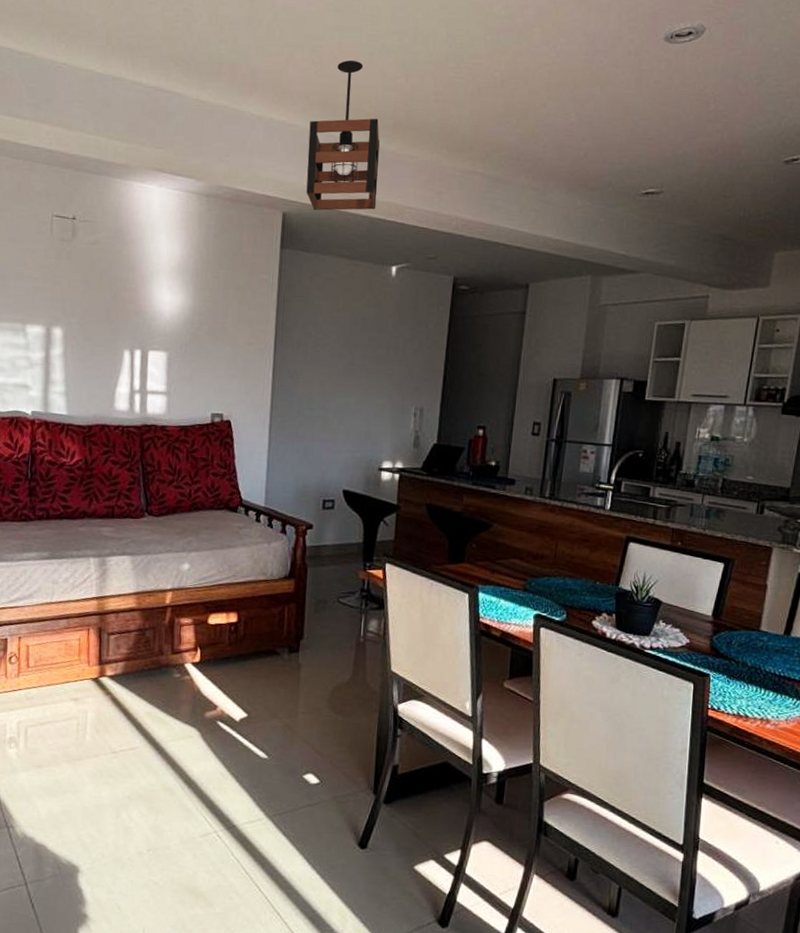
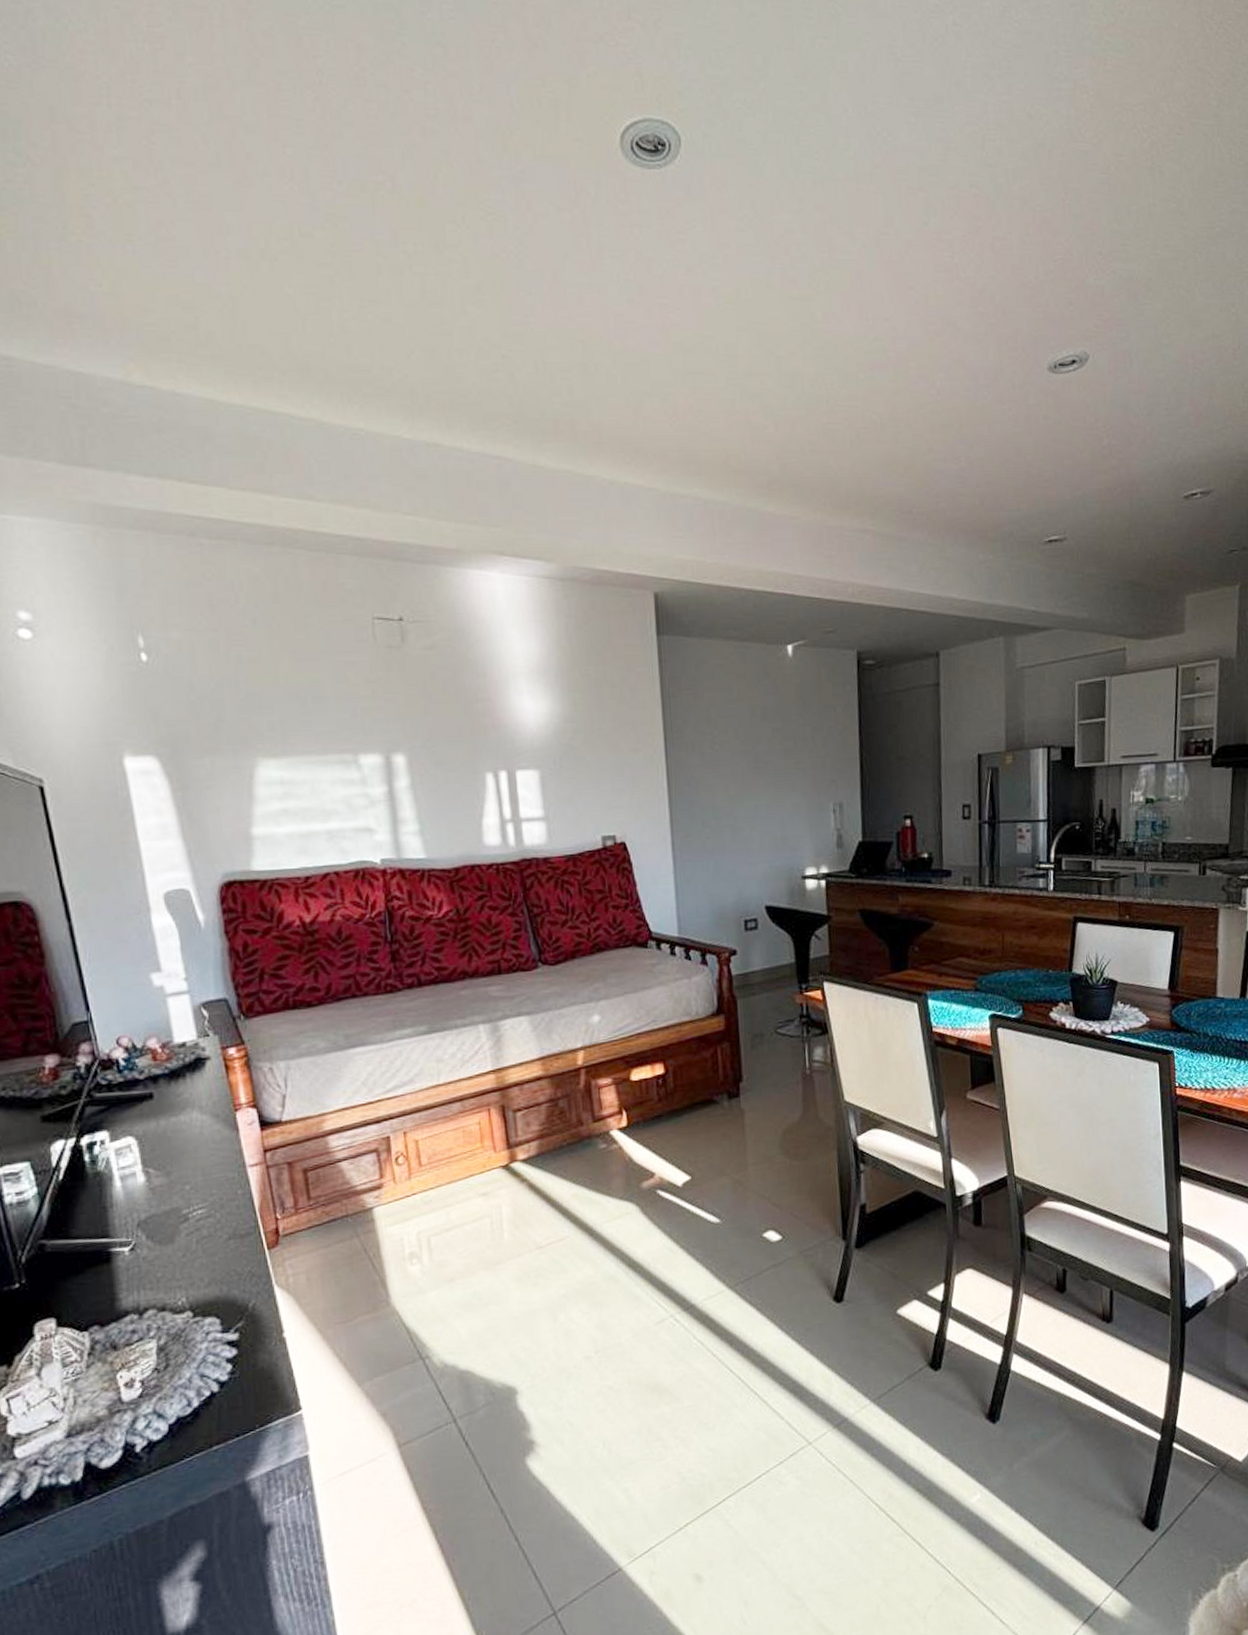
pendant light: present [306,60,380,211] -> none [672,408,761,587]

